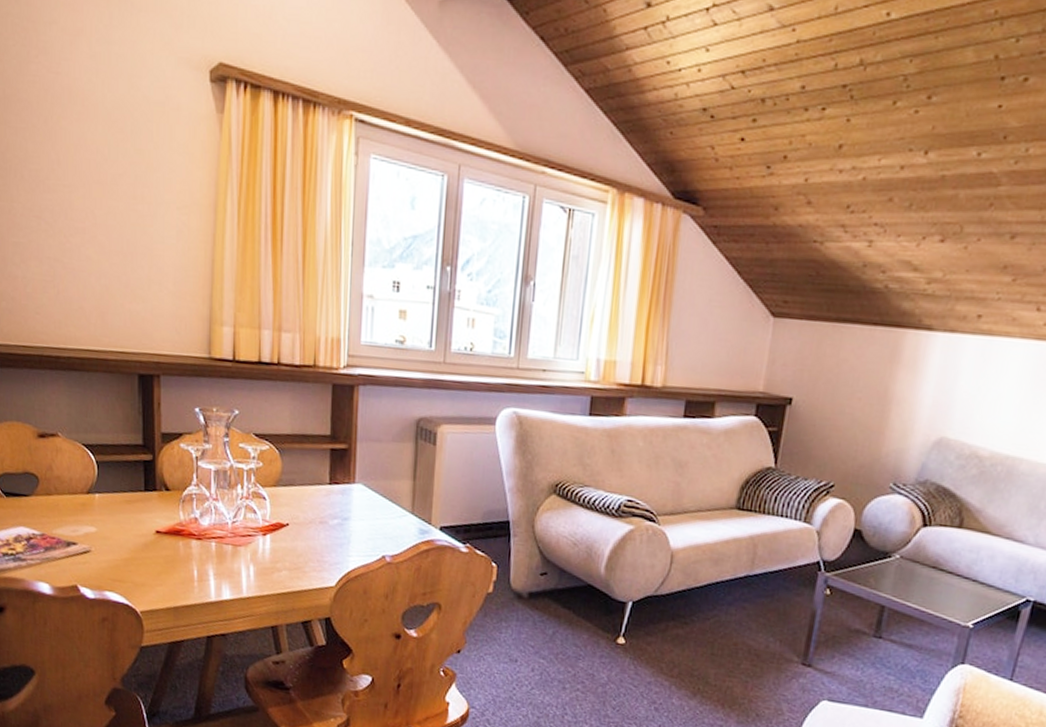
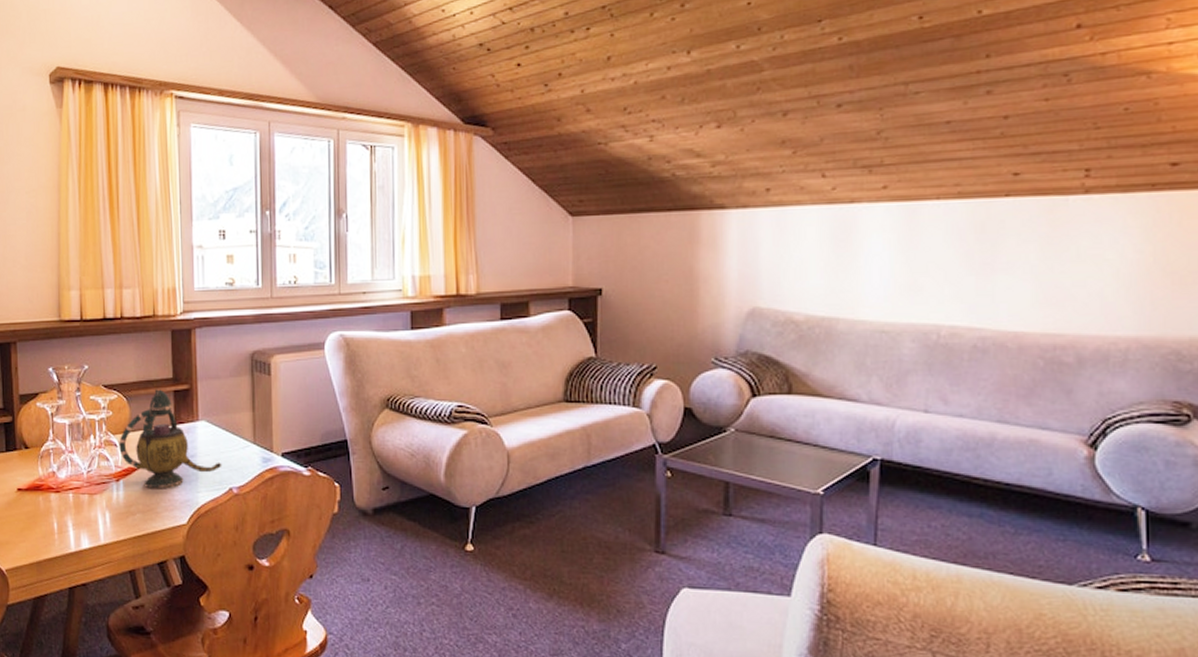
teapot: none [268,444,377,549] -> present [119,389,222,489]

